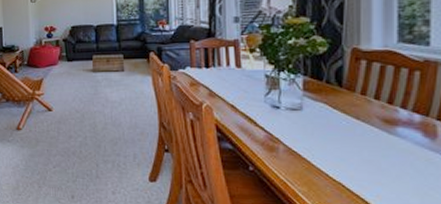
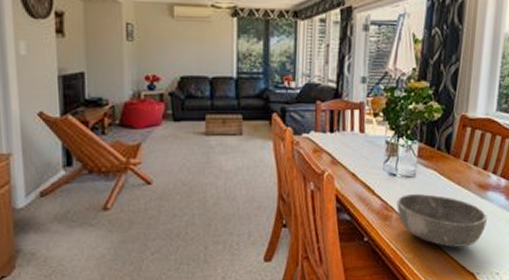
bowl: none [283,126,399,185] -> present [397,193,487,247]

